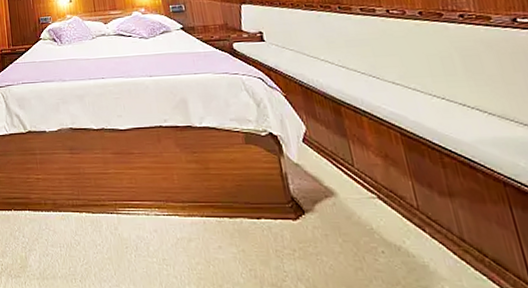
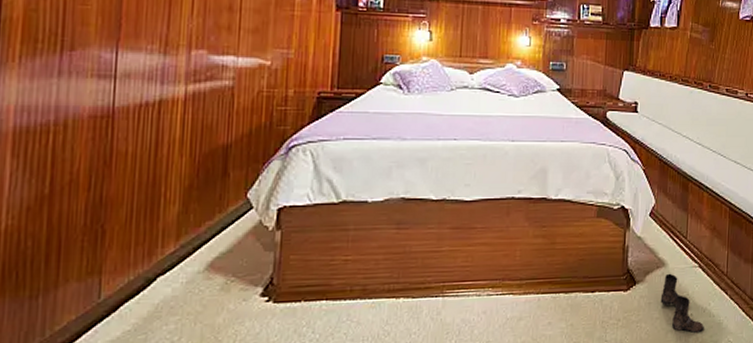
boots: none [337,203,405,275] -> present [660,273,704,334]

